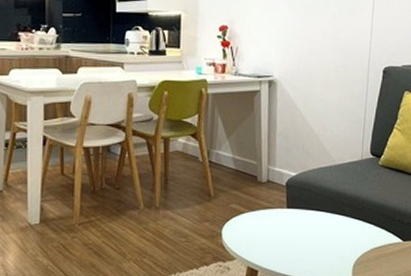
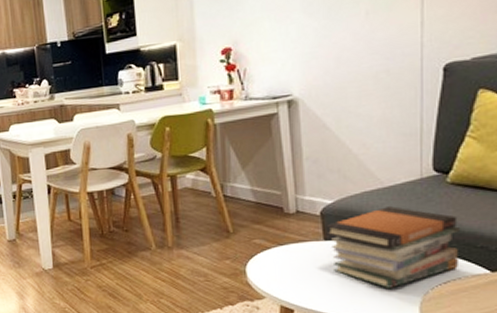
book stack: none [289,182,386,253] -> present [326,206,461,288]

